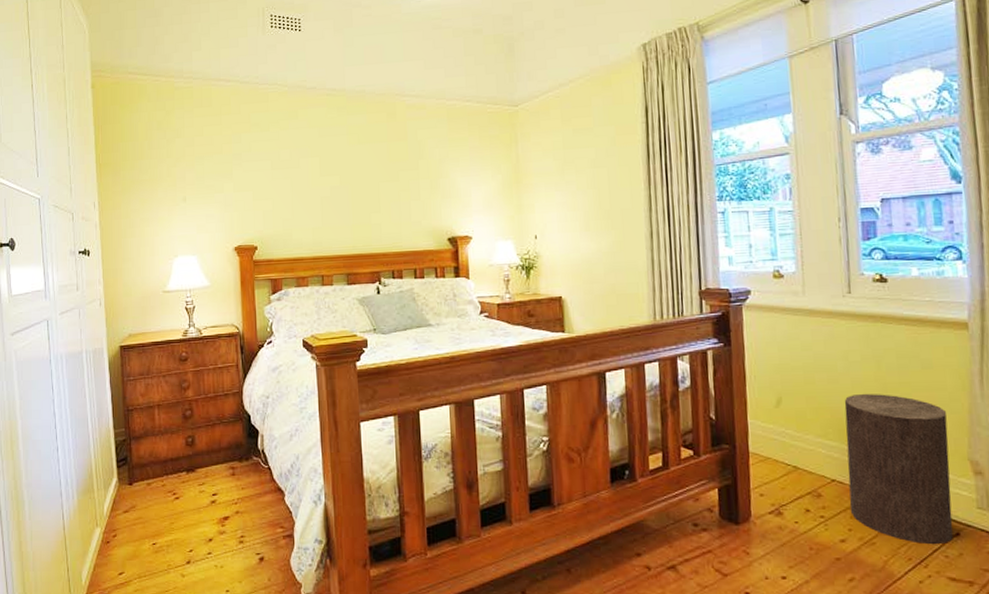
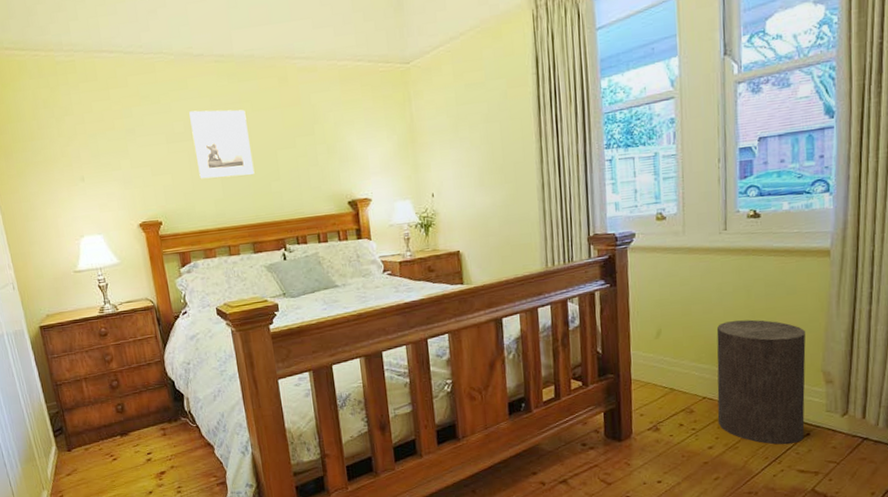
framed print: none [297,140,355,207] -> present [189,109,255,179]

